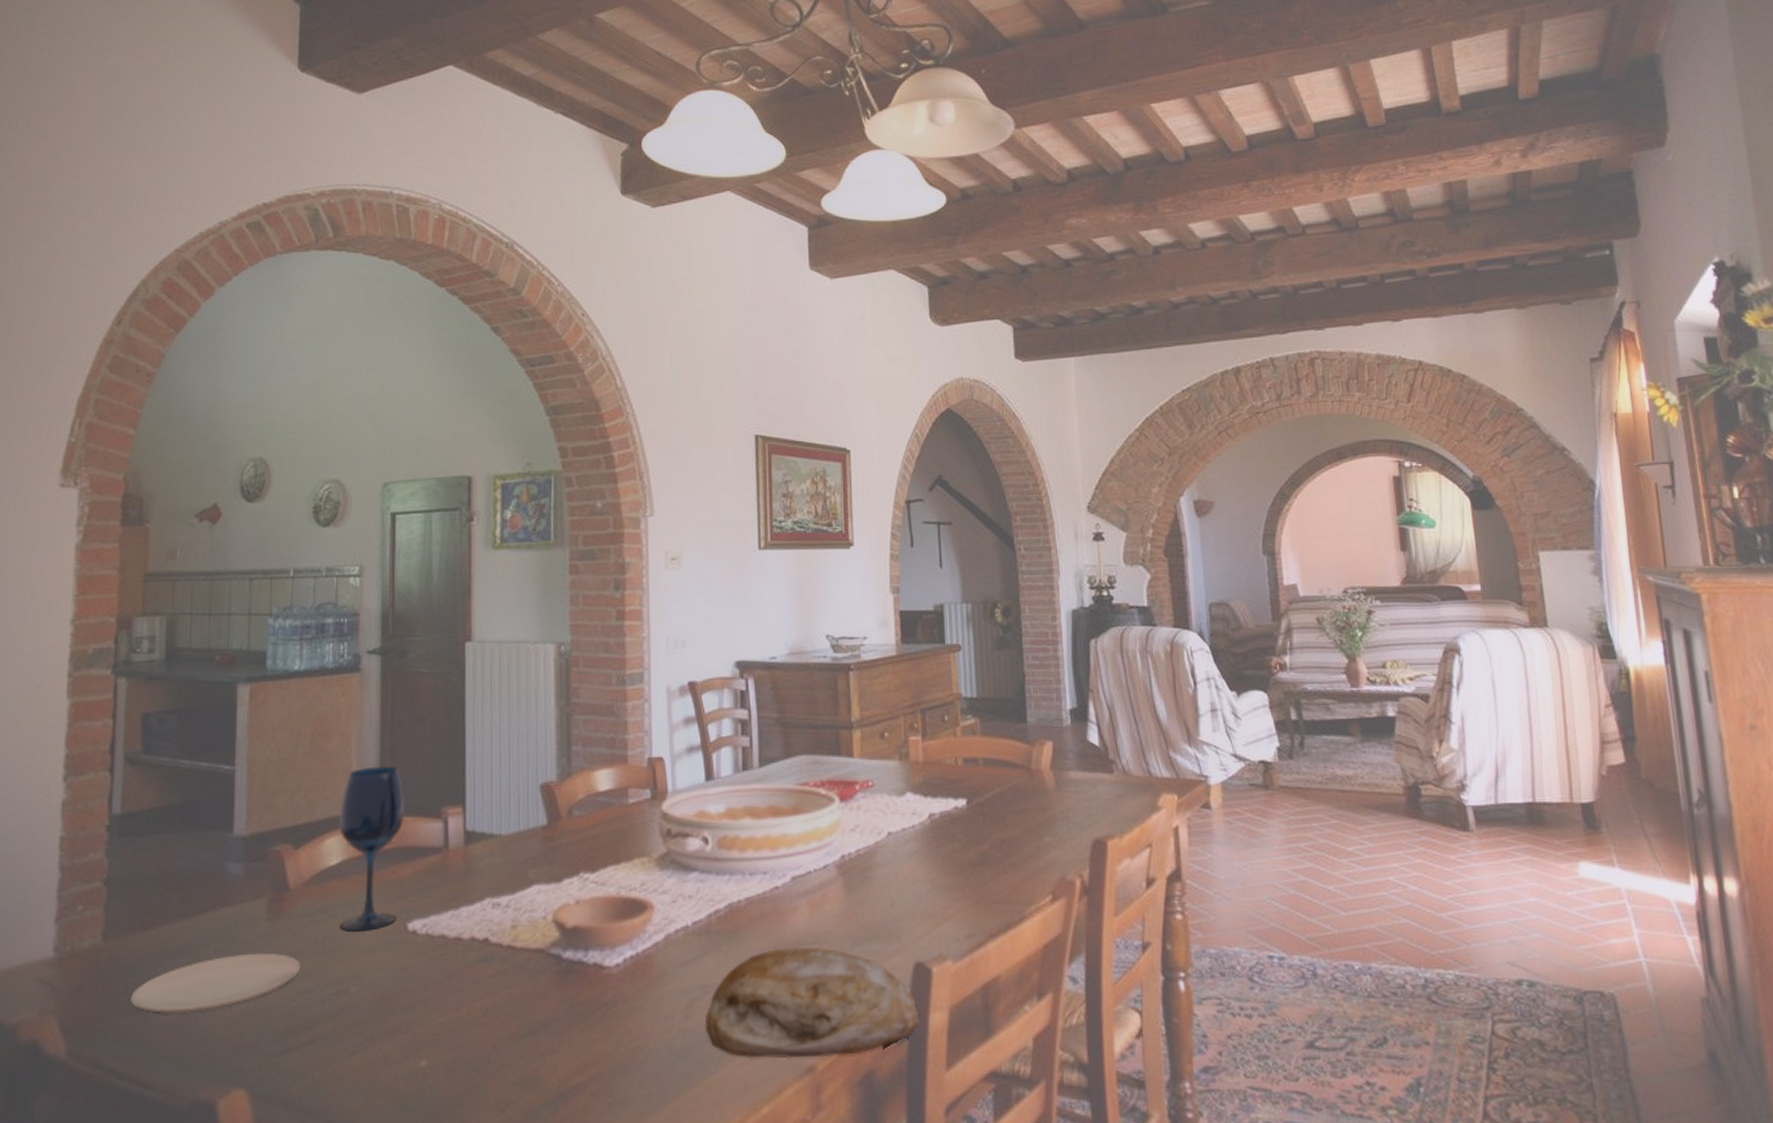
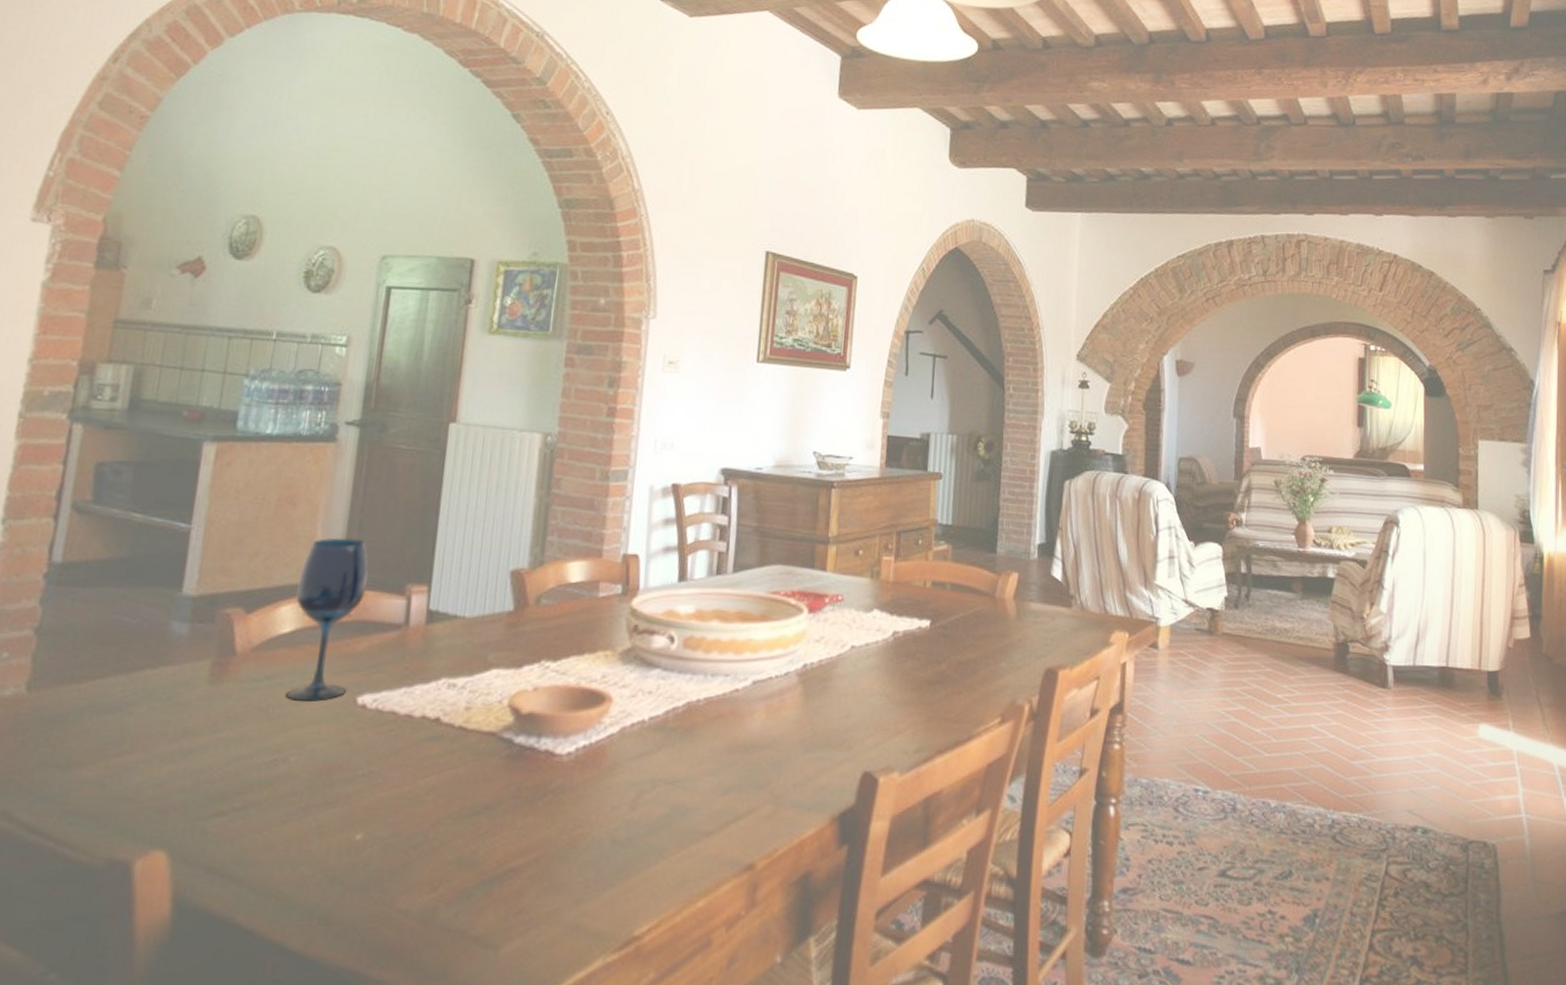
plate: present [131,952,301,1015] -> none [50,714,240,770]
bread: present [705,946,918,1059] -> none [650,749,861,856]

